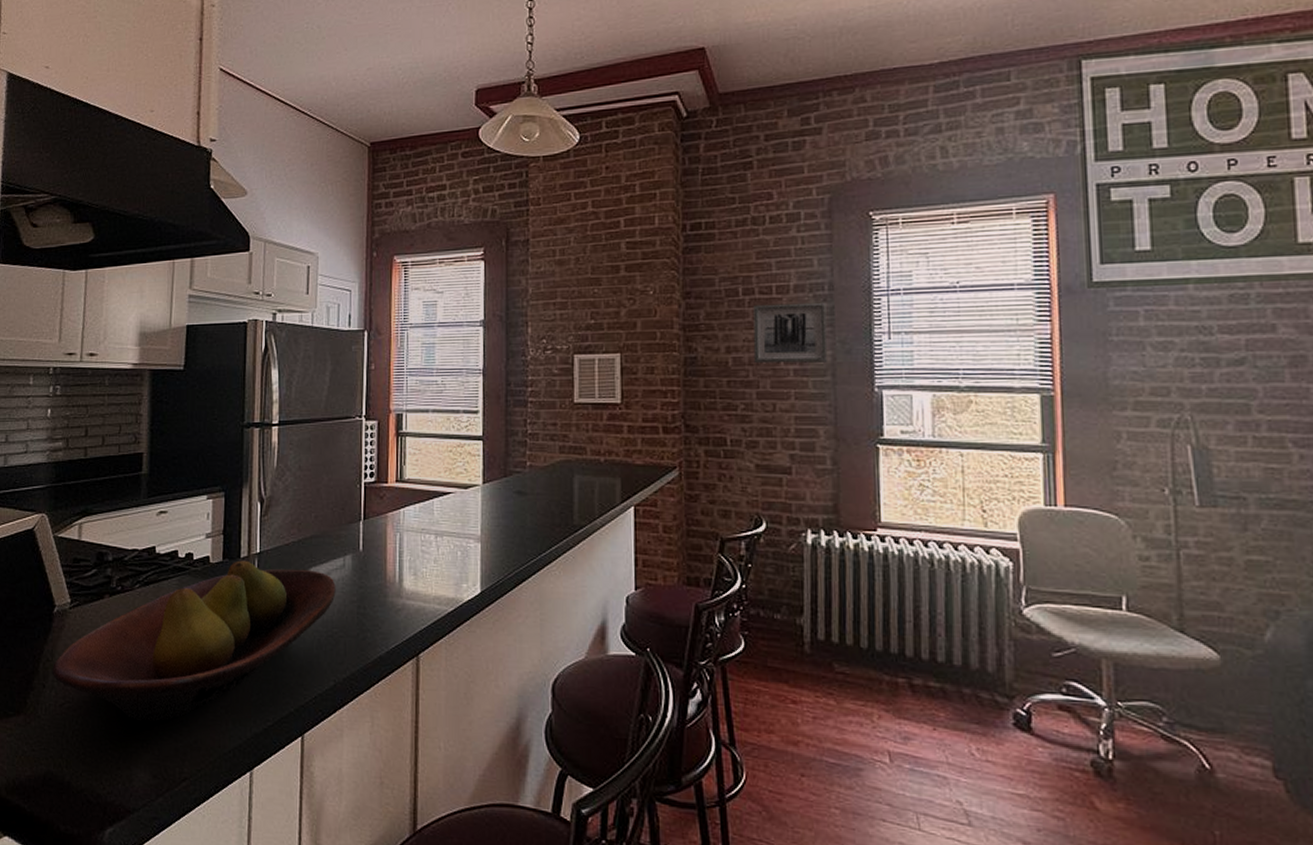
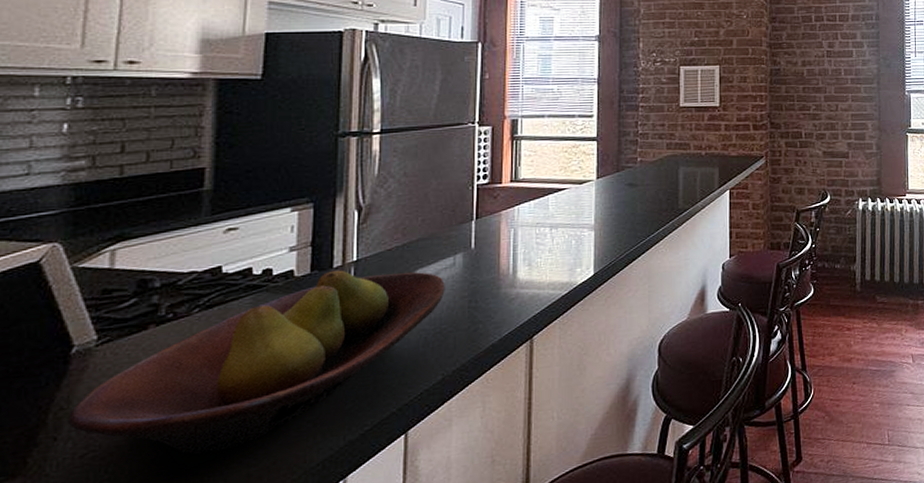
wall art: present [753,302,828,364] -> none [822,28,875,74]

